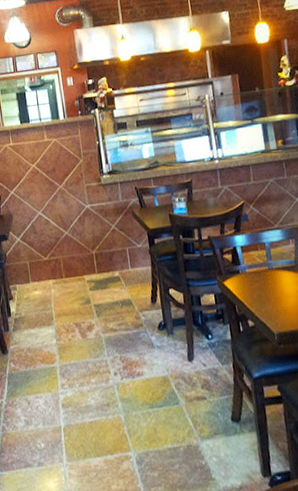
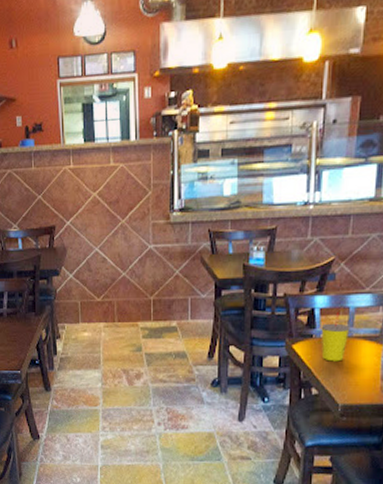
straw: none [244,248,270,294] -> present [321,311,350,362]

